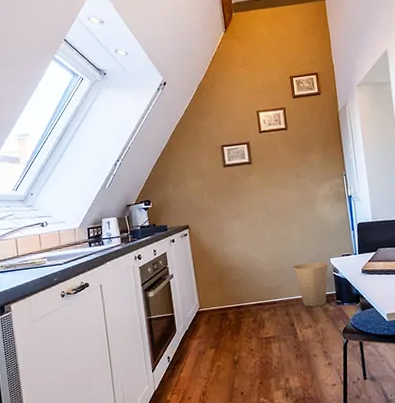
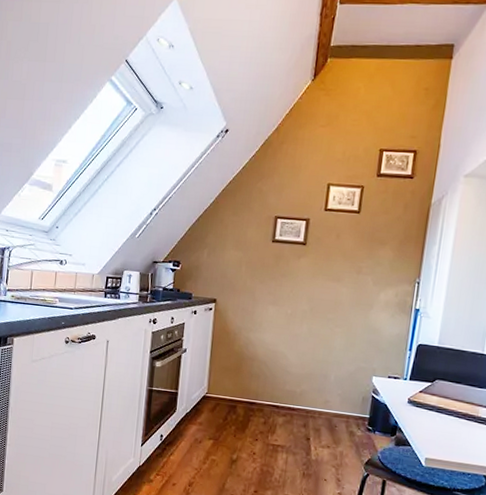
trash can: present [293,262,328,307] -> none [325,373,368,428]

